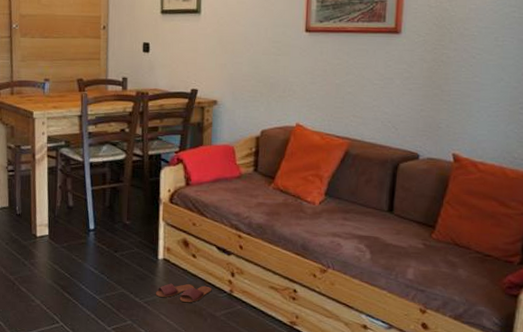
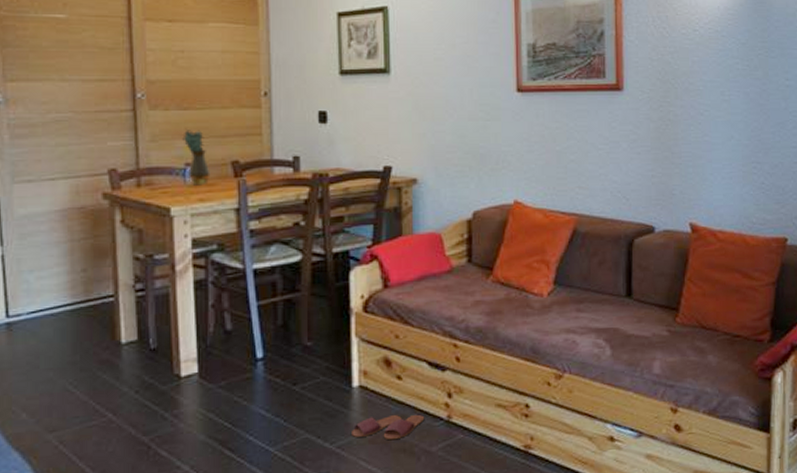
vase: none [43,52,62,96] -> present [182,128,211,186]

